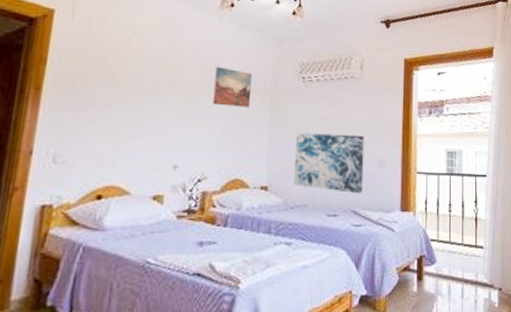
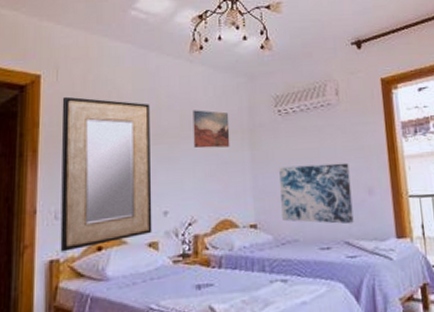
home mirror: none [54,35,171,198] -> present [60,96,152,252]

